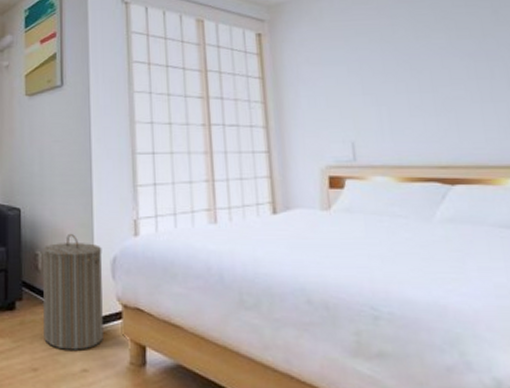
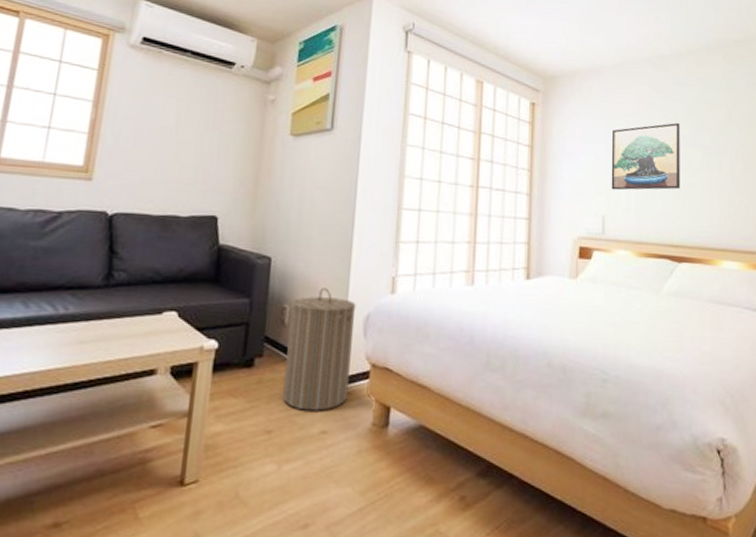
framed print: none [351,31,443,113] -> present [611,122,680,190]

